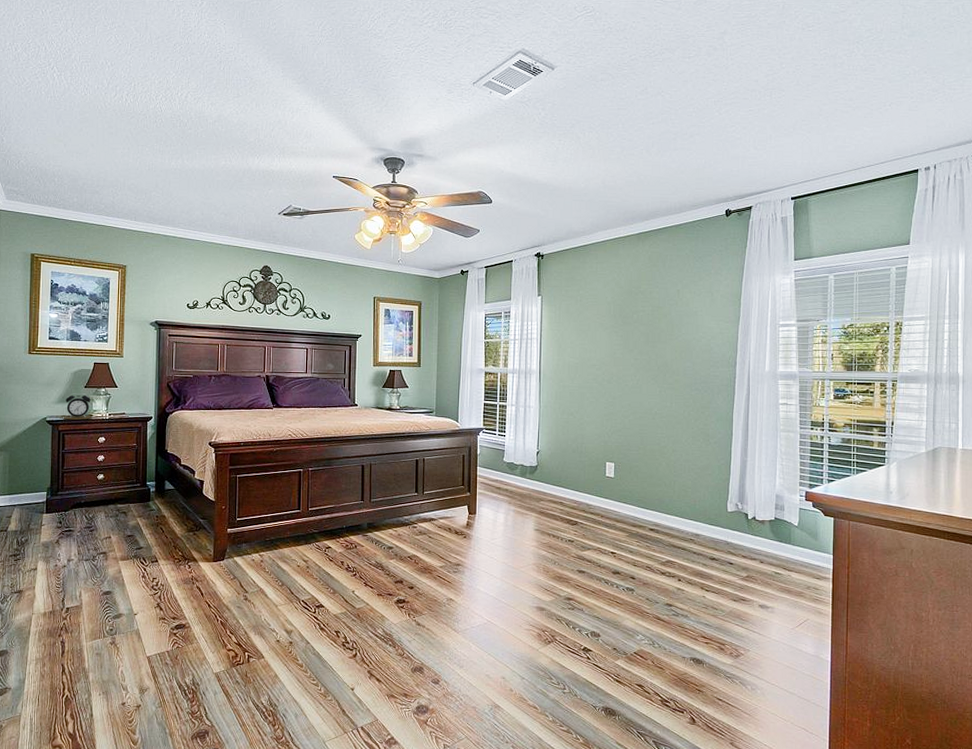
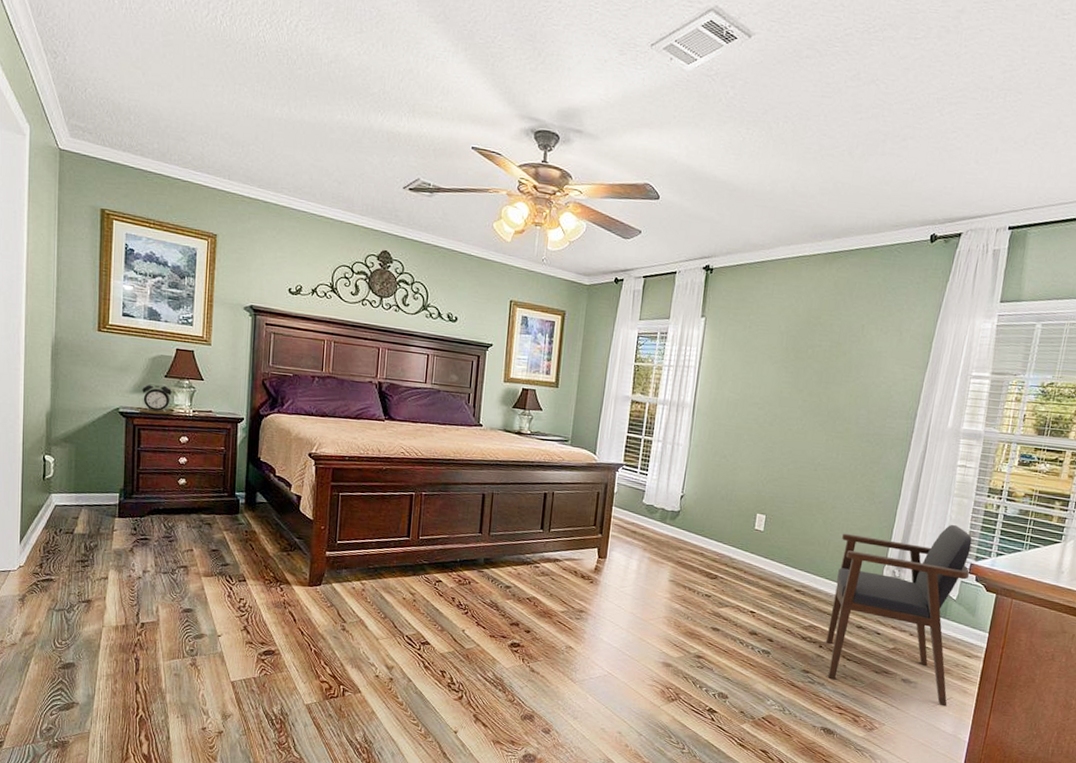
armchair: none [683,457,807,629] -> present [825,524,972,707]

